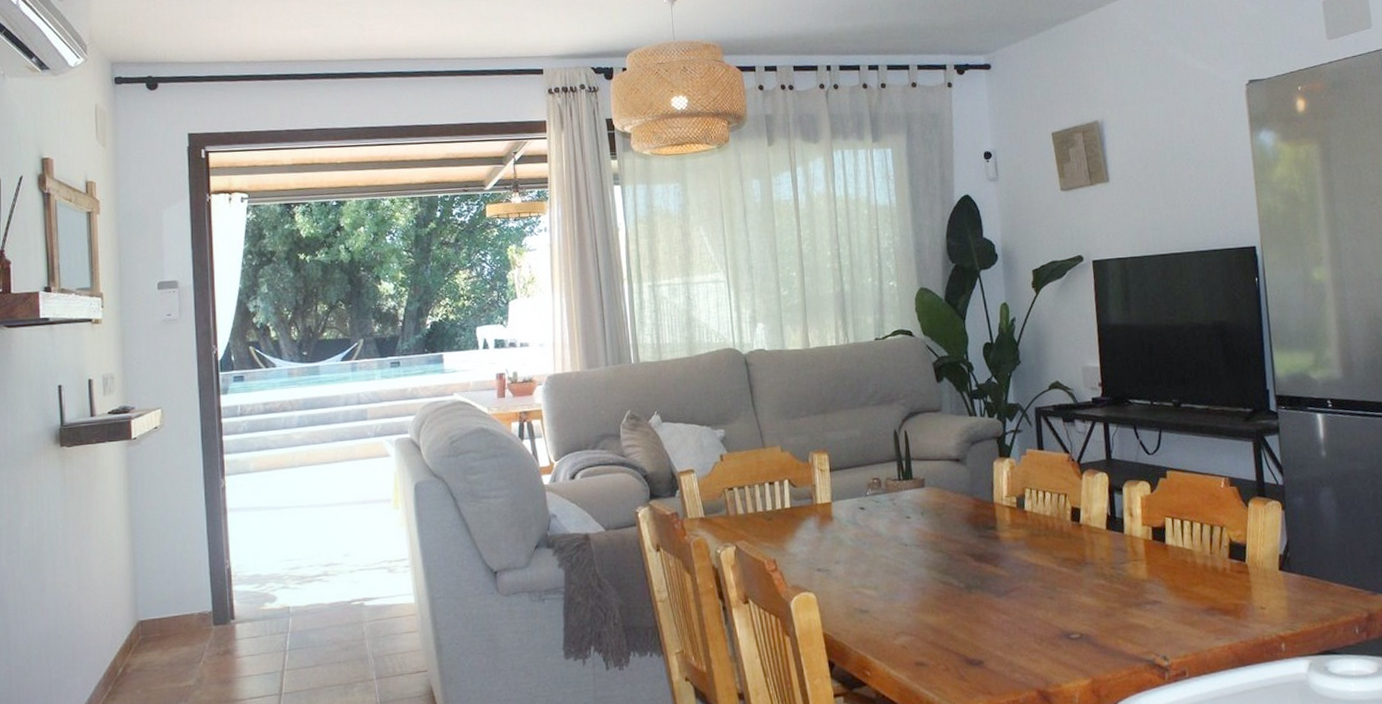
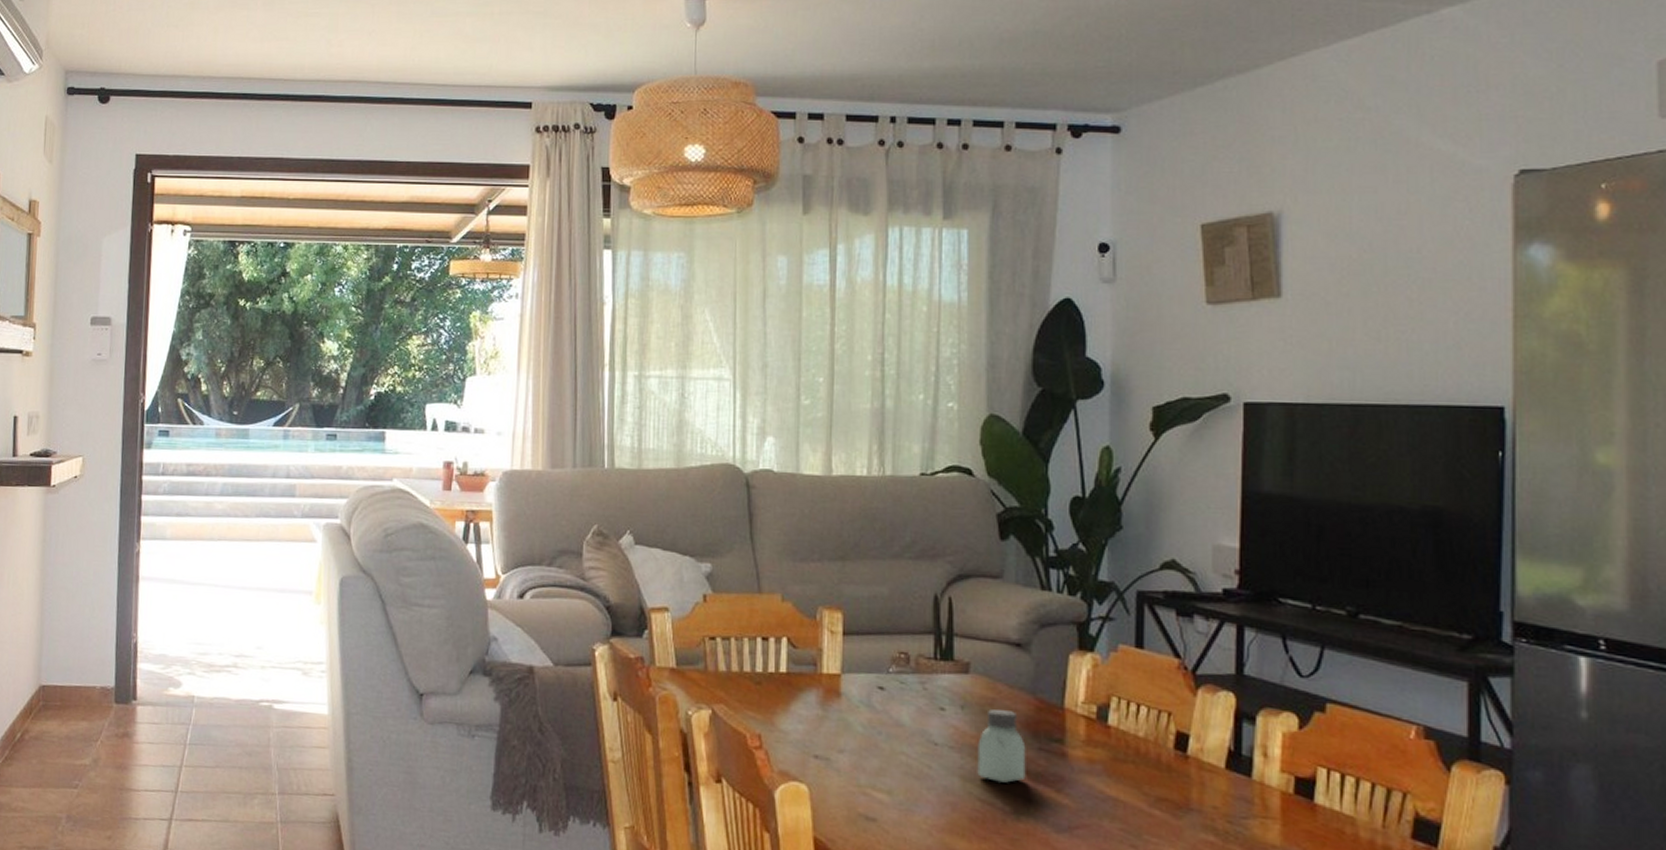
saltshaker: none [936,511,972,567] -> present [977,709,1026,783]

